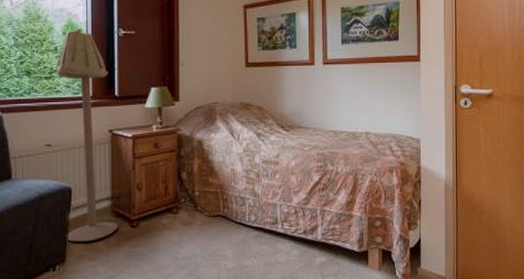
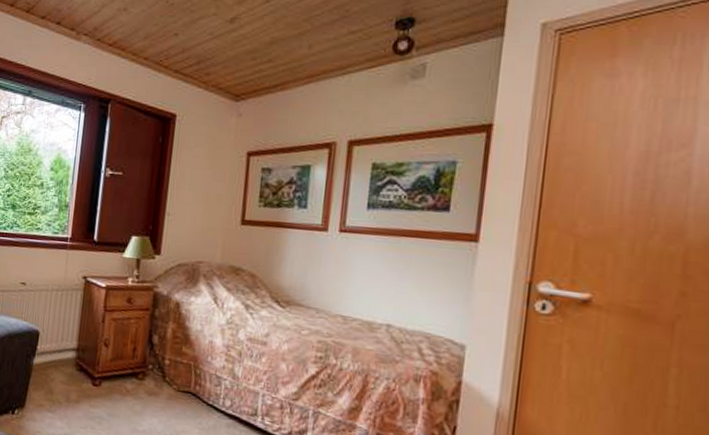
floor lamp: present [56,28,118,242] -> none [28,165,90,392]

